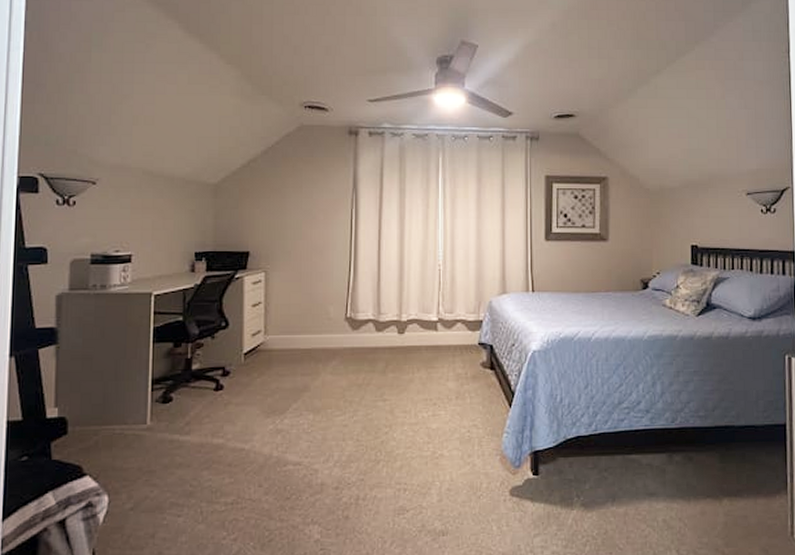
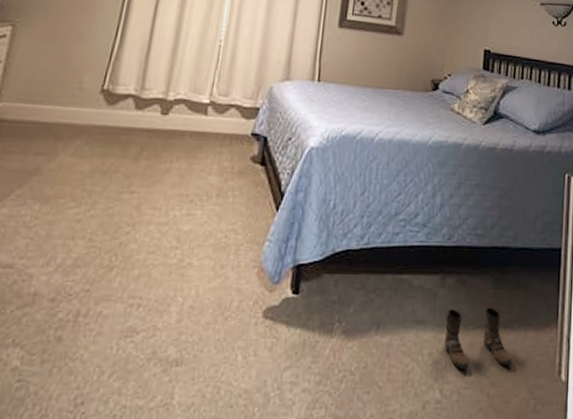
boots: none [675,479,744,533] -> present [444,308,512,370]

